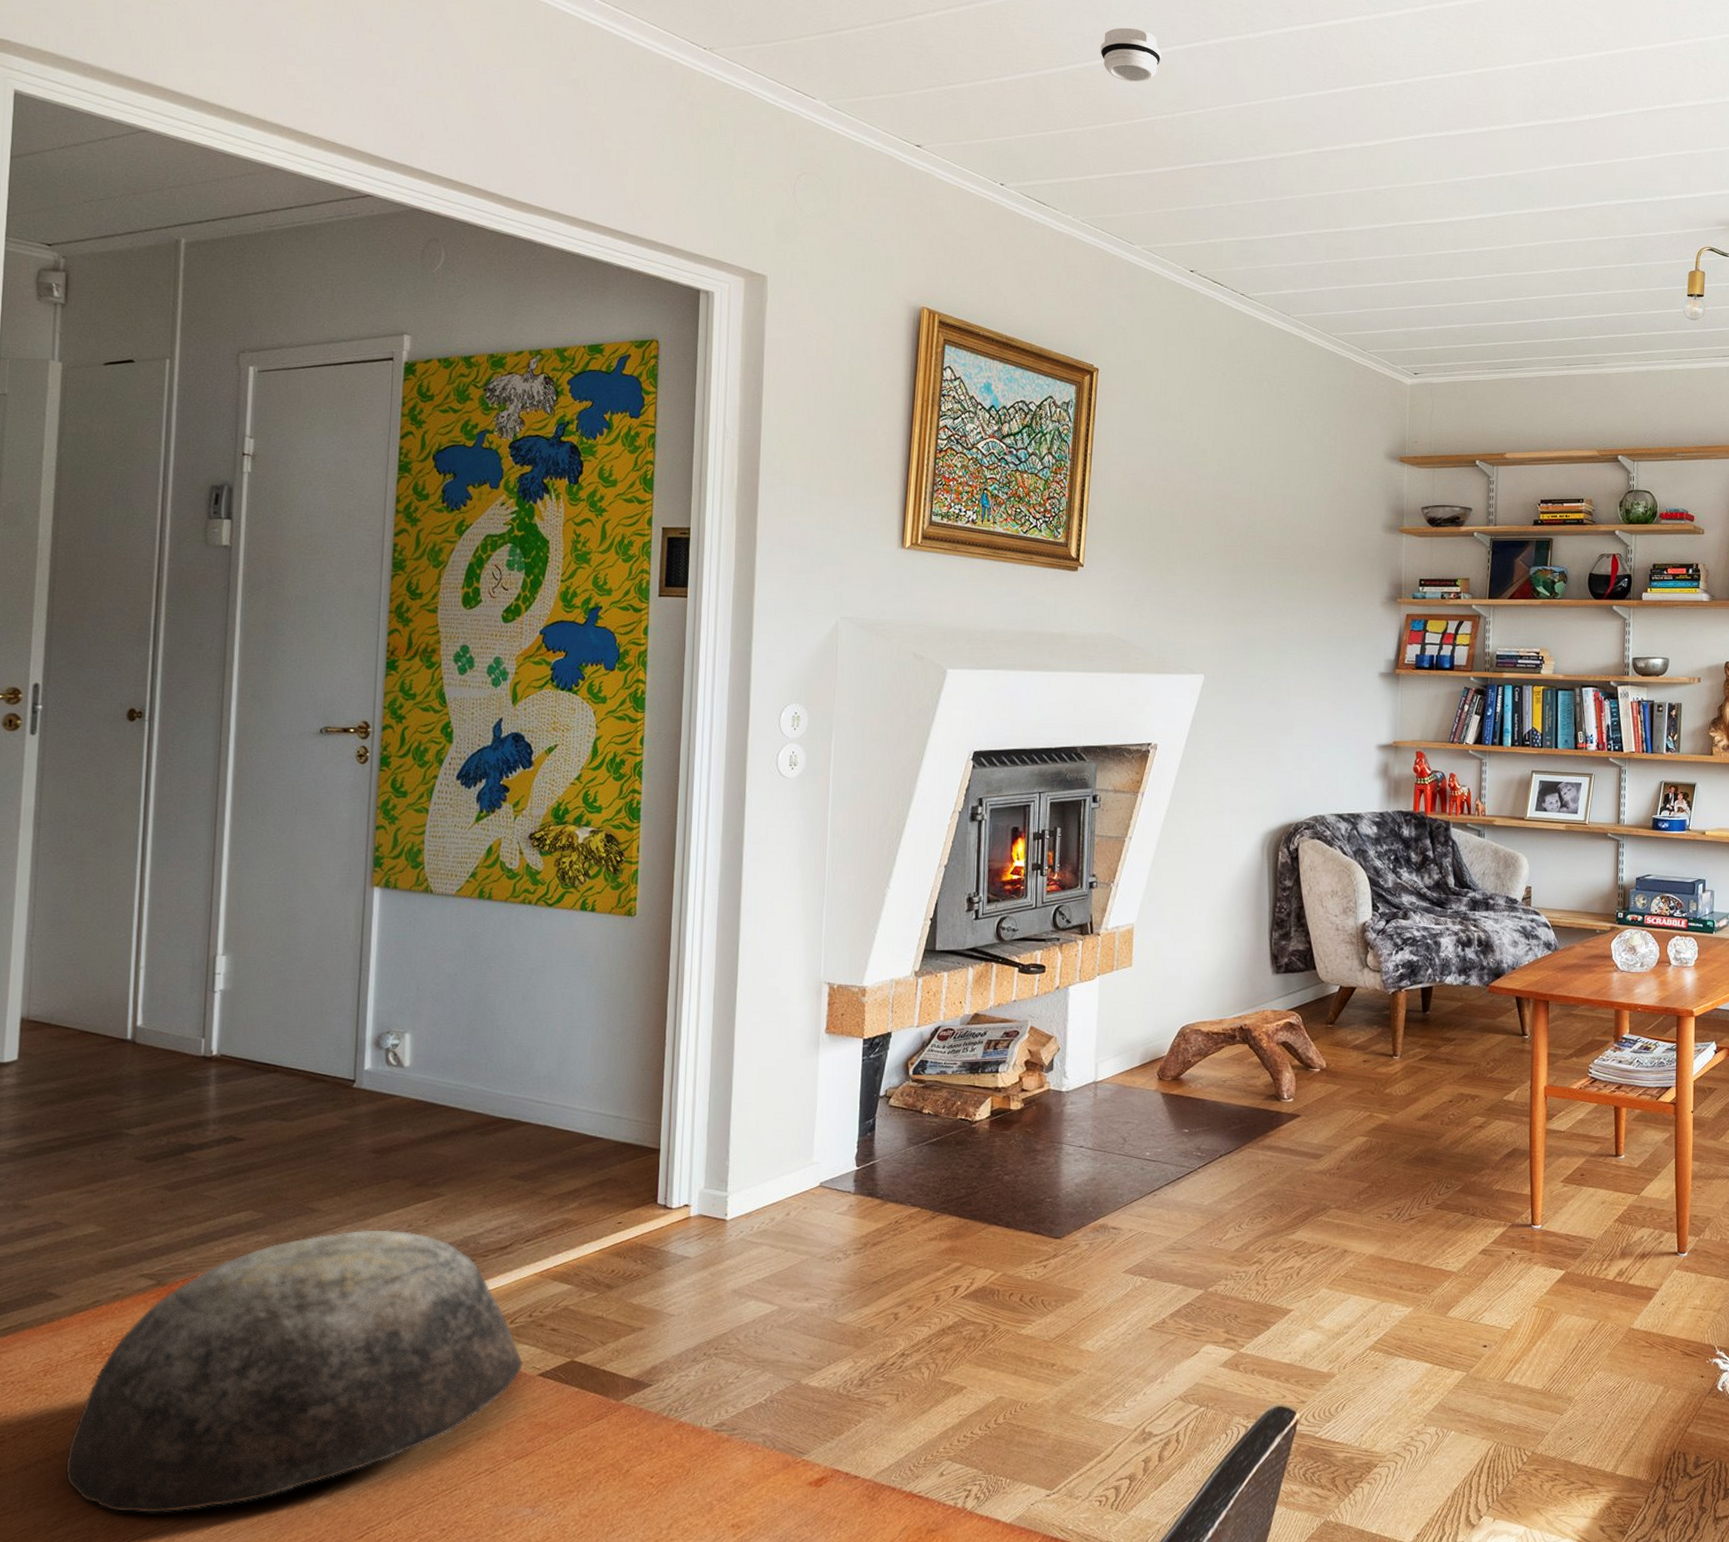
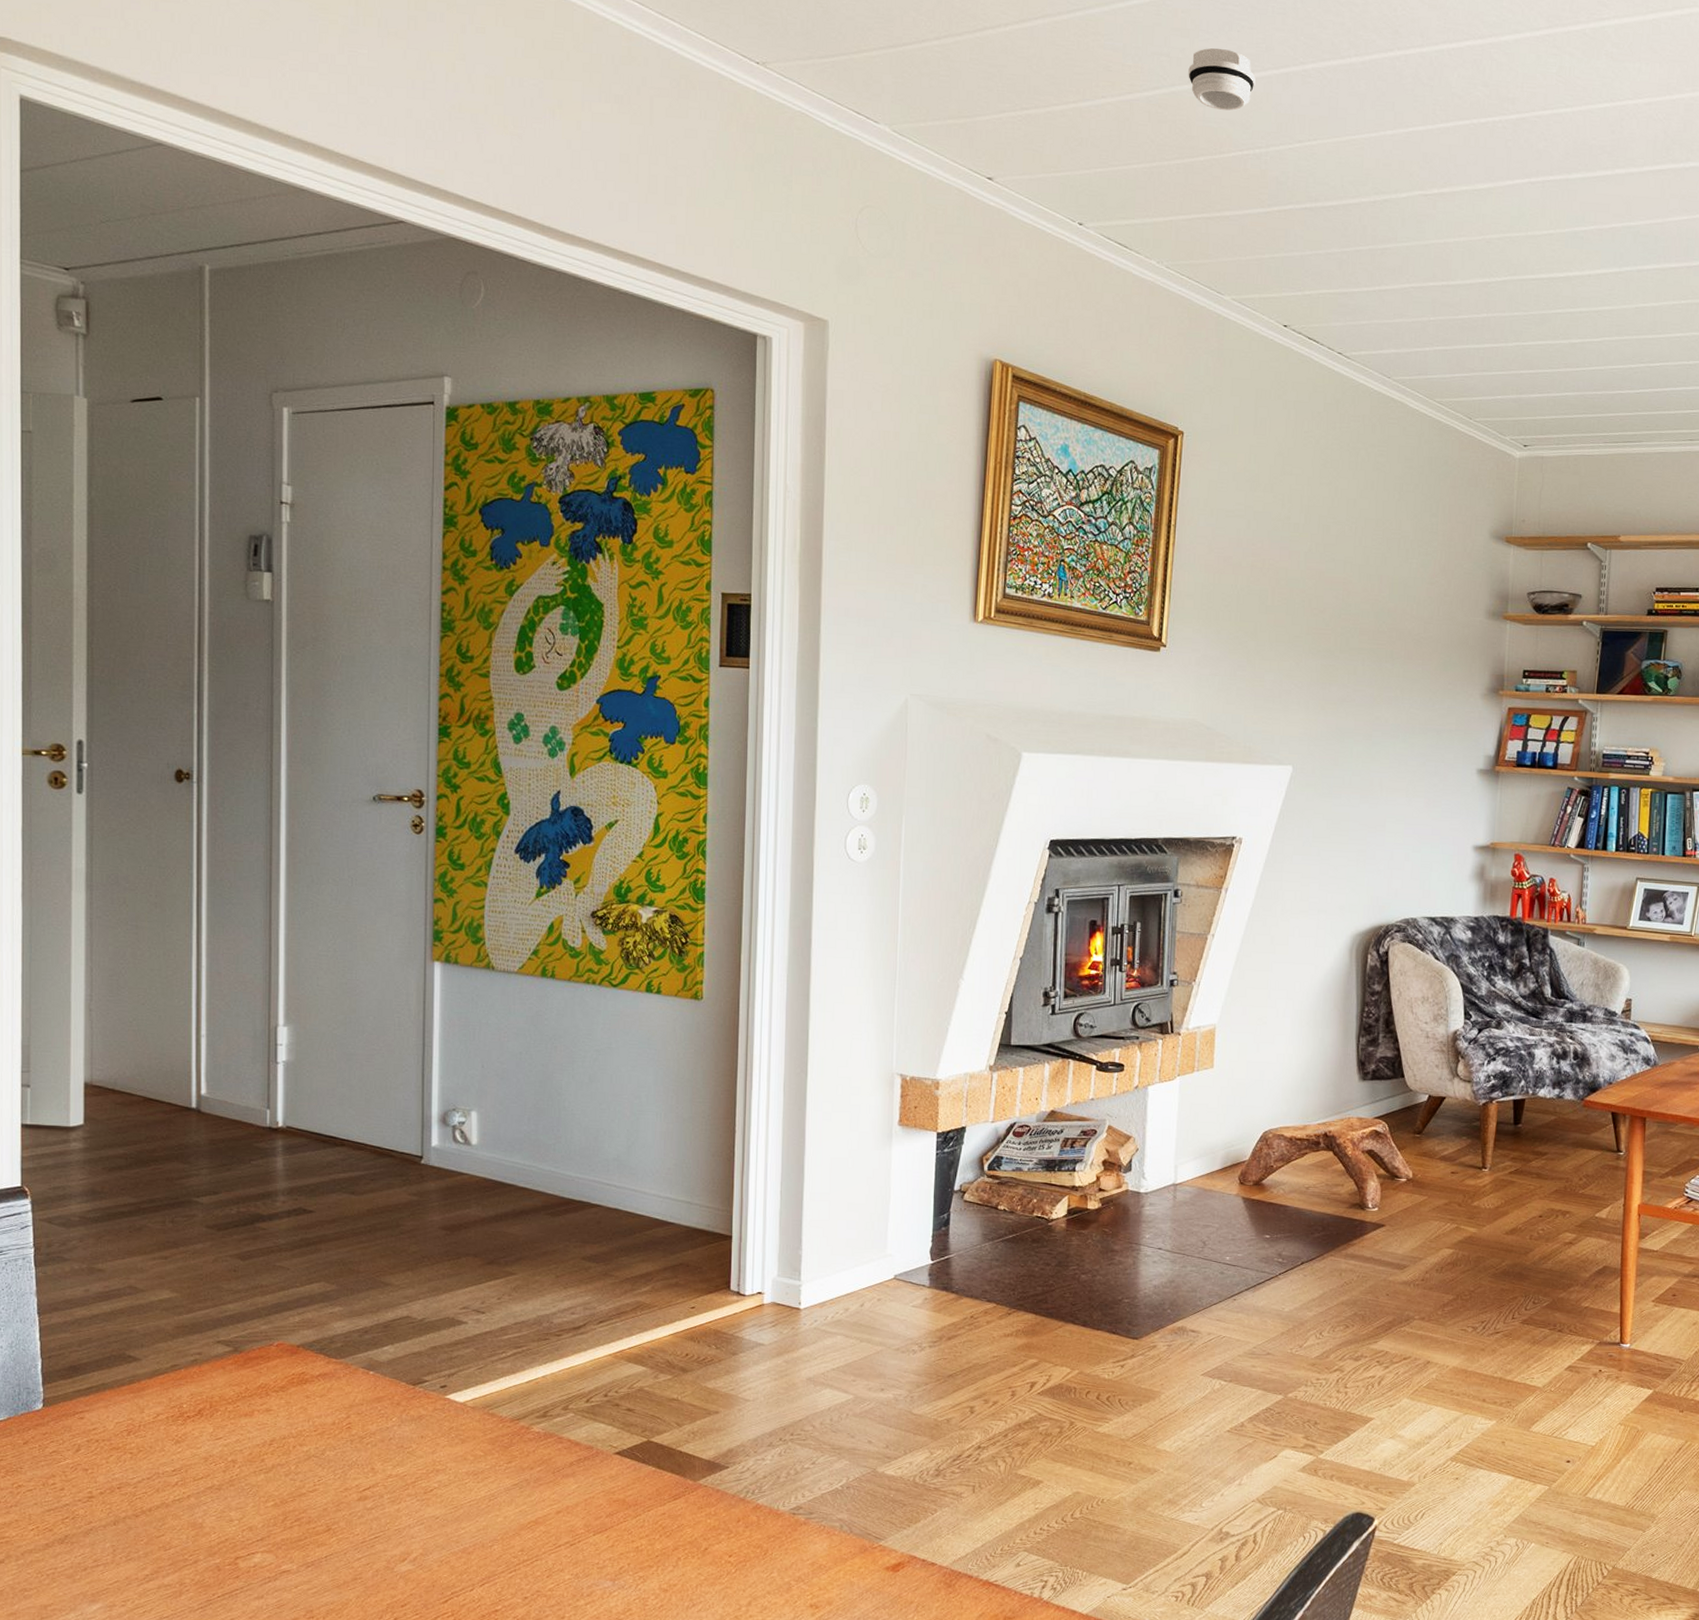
bowl: present [65,1229,524,1513] -> none [153,1305,600,1571]

